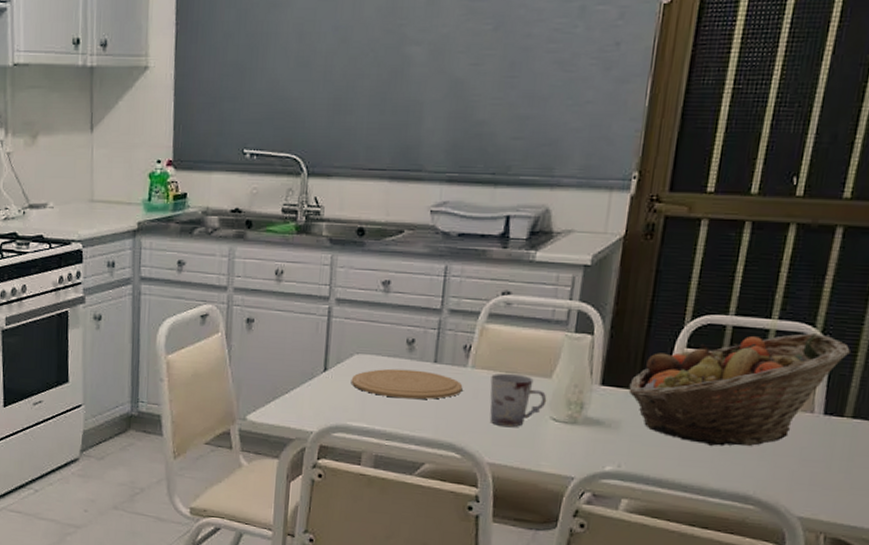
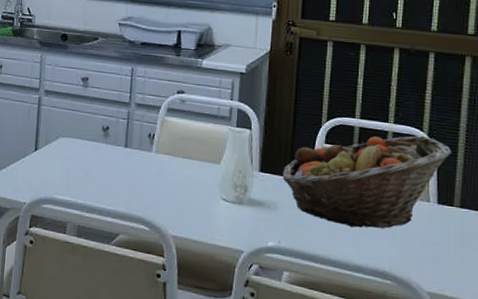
plate: present [351,368,463,400] -> none [57,150,149,179]
cup: present [489,373,547,428] -> none [171,158,218,205]

